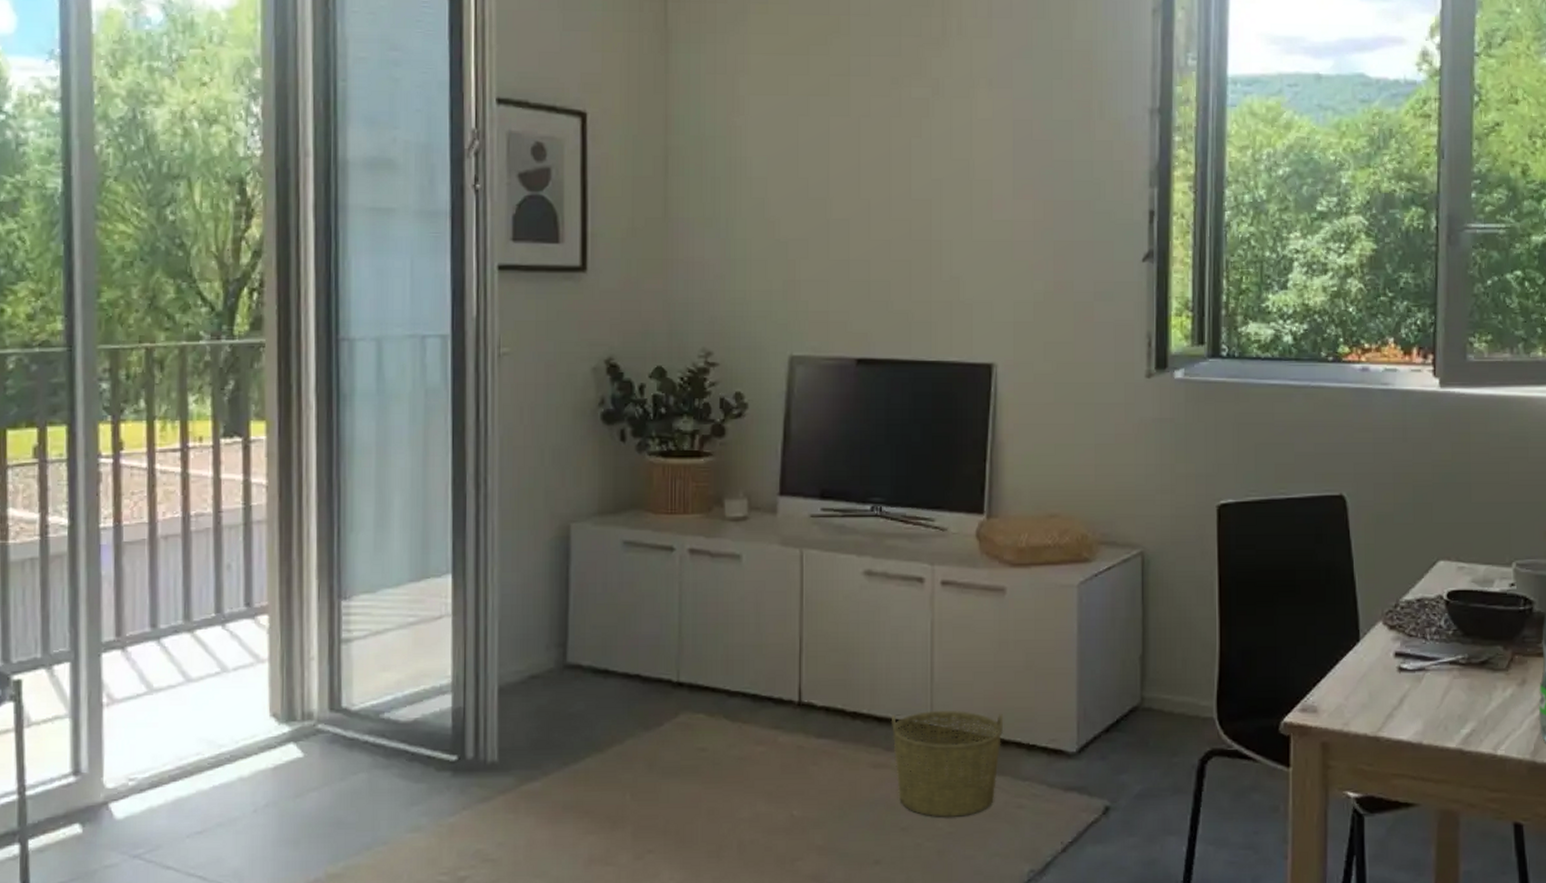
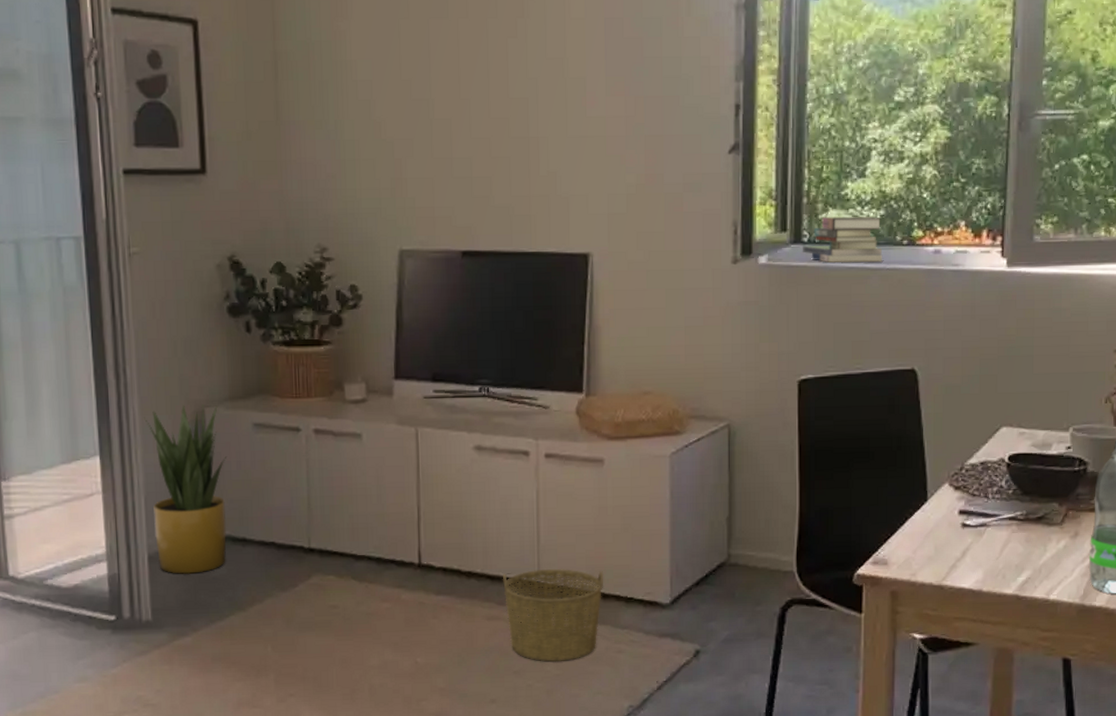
planter: none [504,519,593,710] -> present [144,404,227,575]
books: none [1220,329,1307,380] -> present [802,216,883,263]

